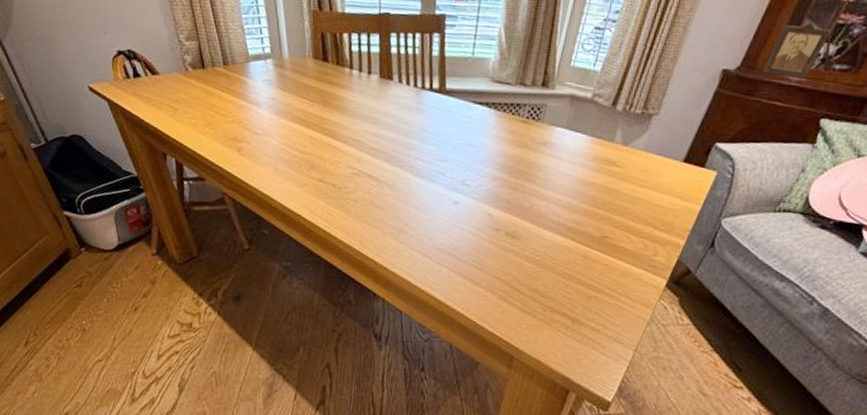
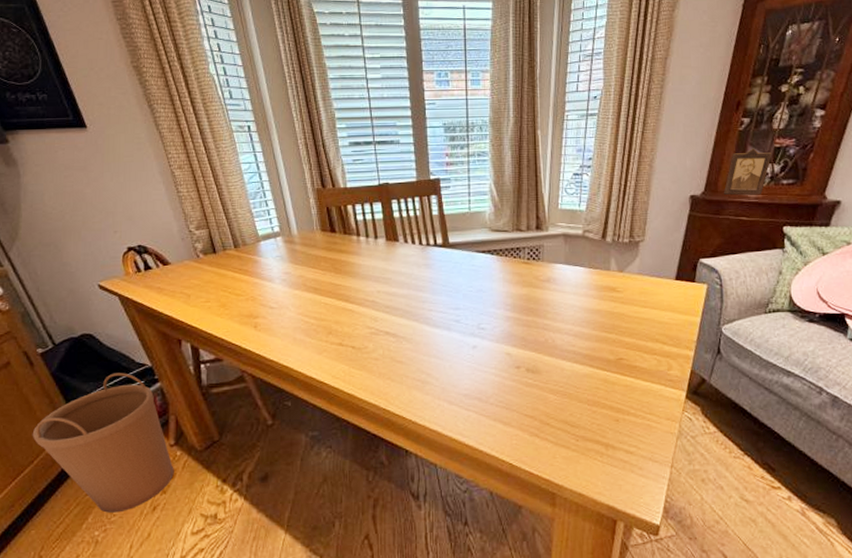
basket: none [27,177,155,308] -> present [32,373,174,513]

